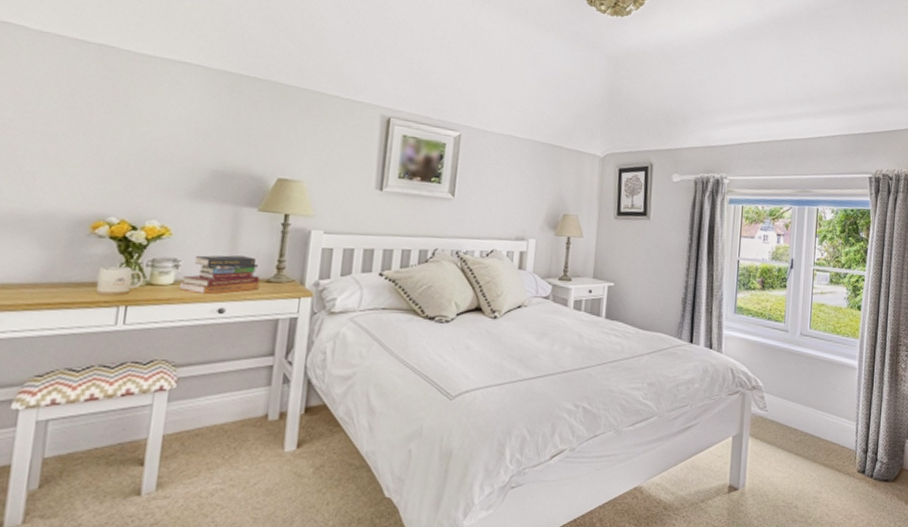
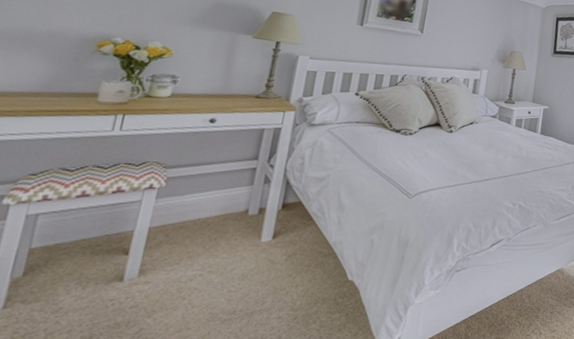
books: present [180,255,260,295] -> none [176,73,250,107]

